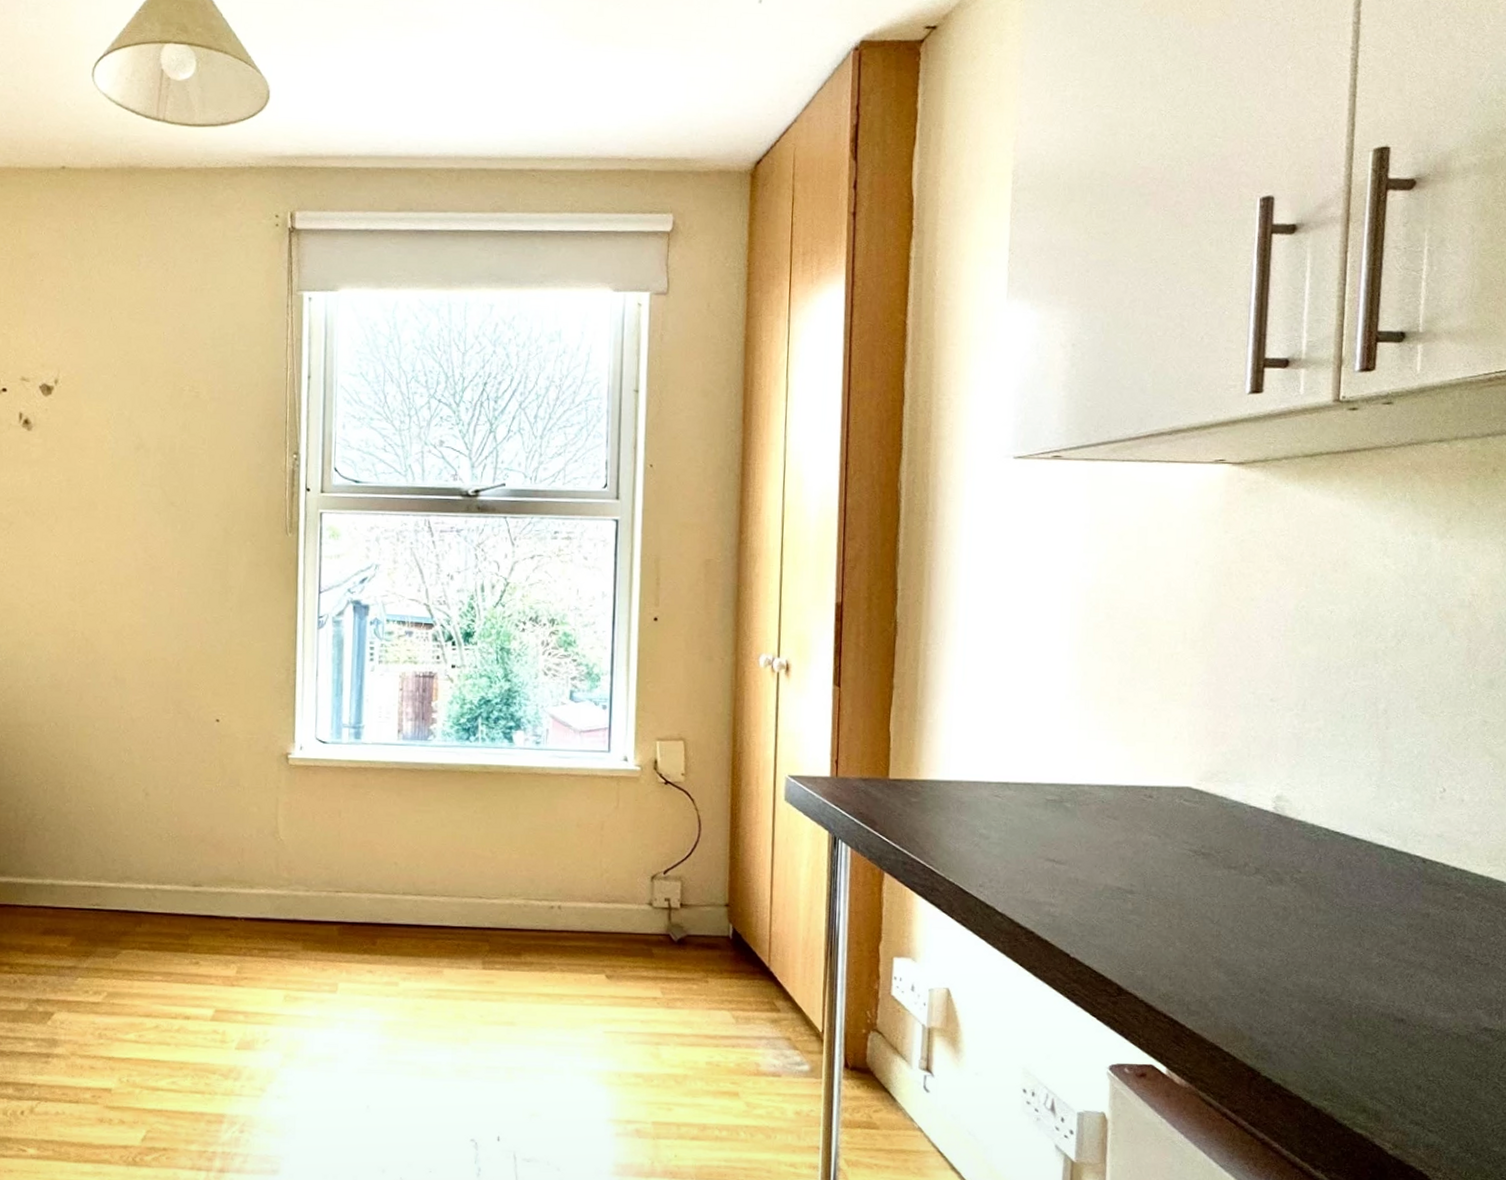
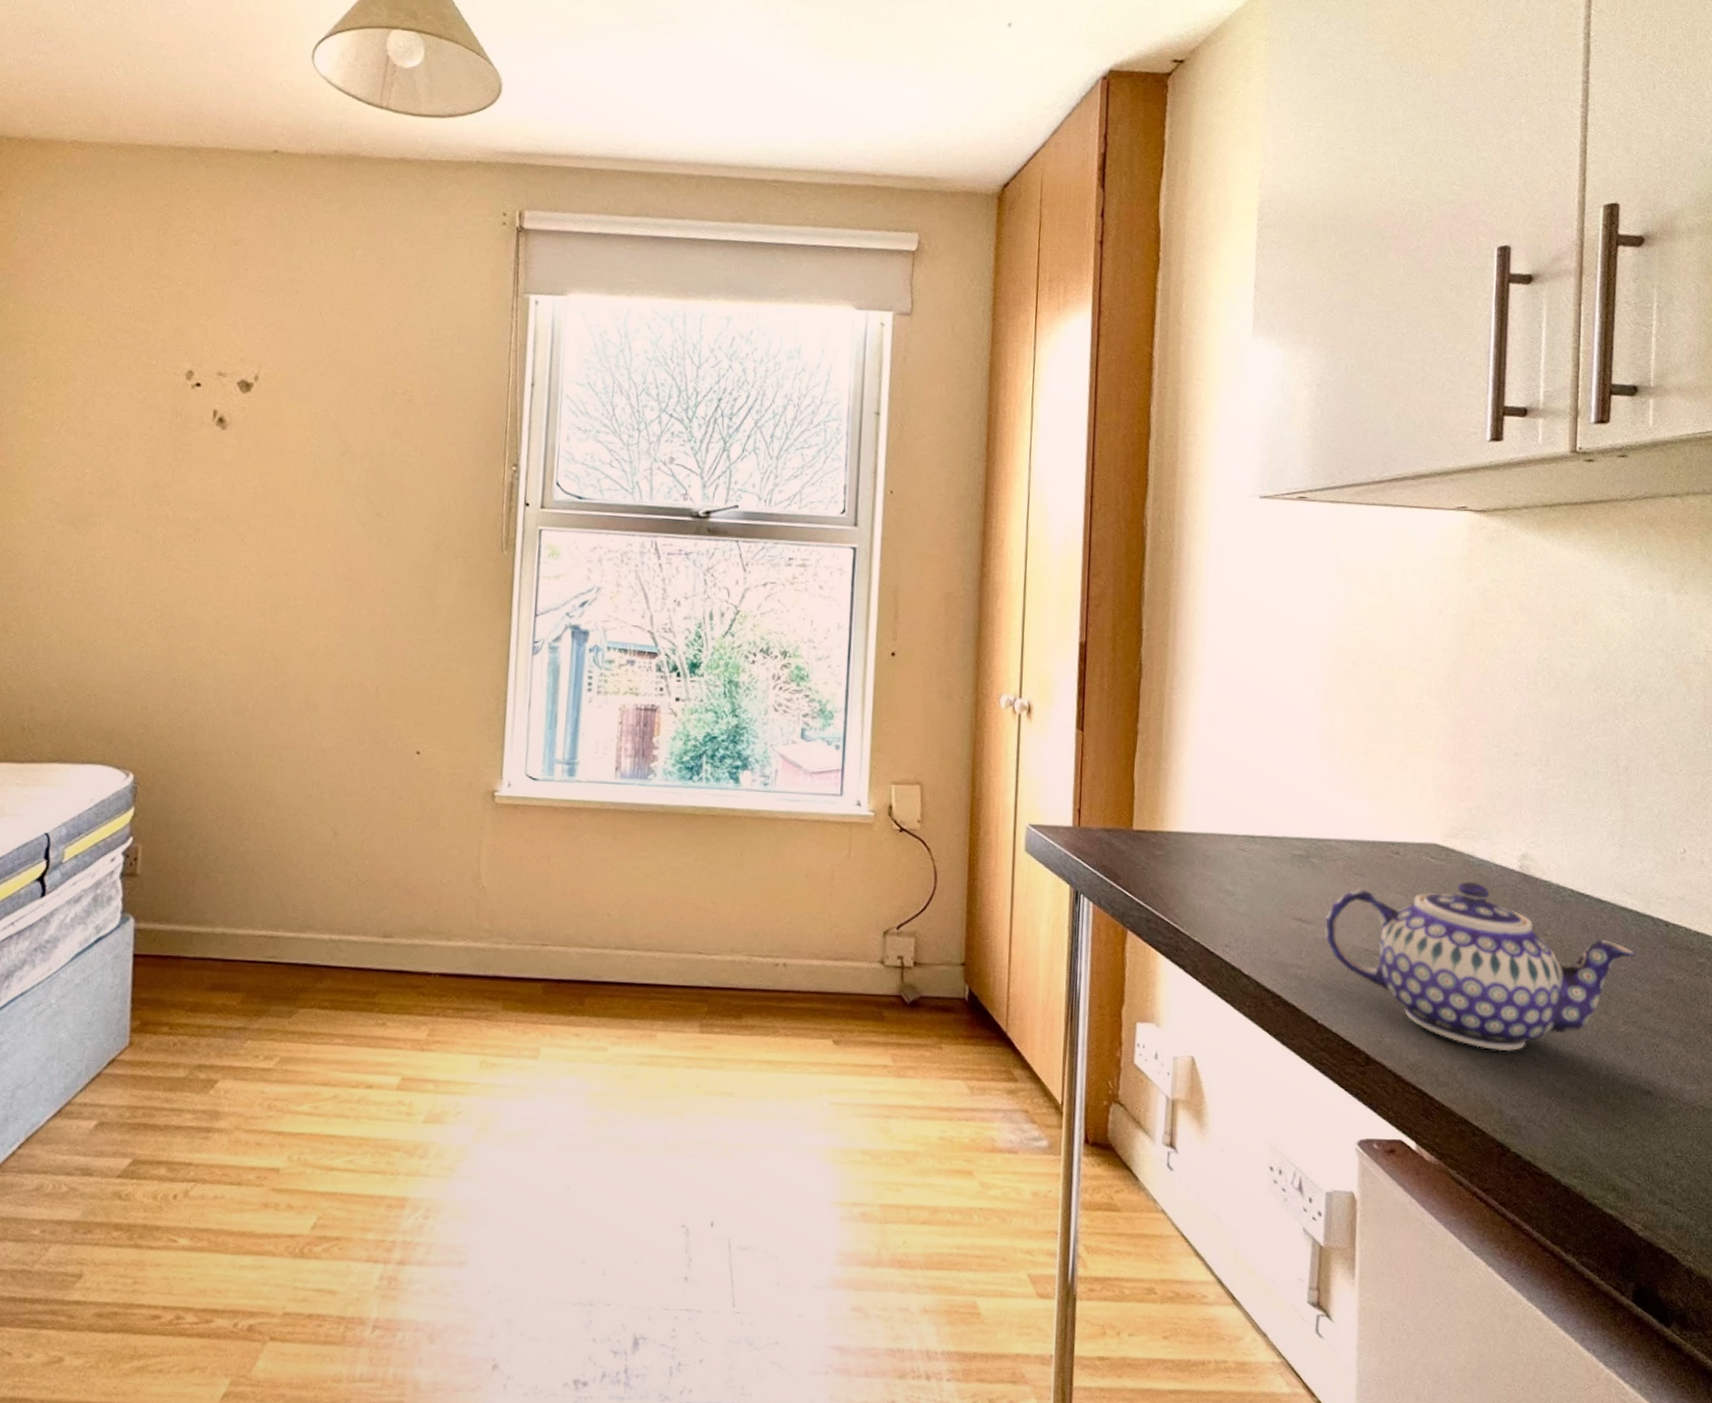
teapot: none [1078,822,1393,983] -> present [1325,881,1637,1052]

